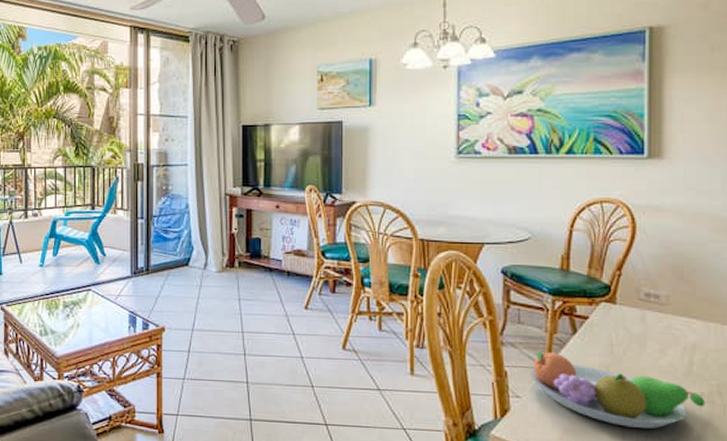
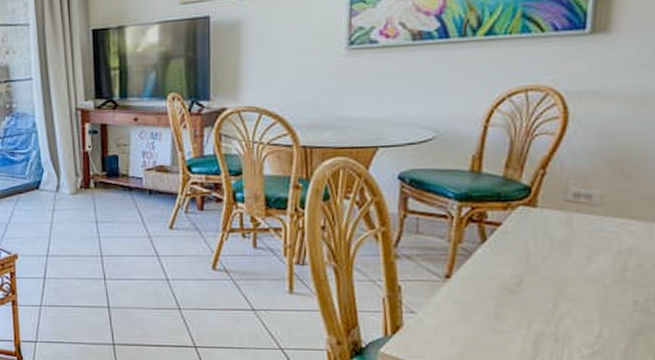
fruit bowl: present [530,351,706,429] -> none [427,262,639,341]

